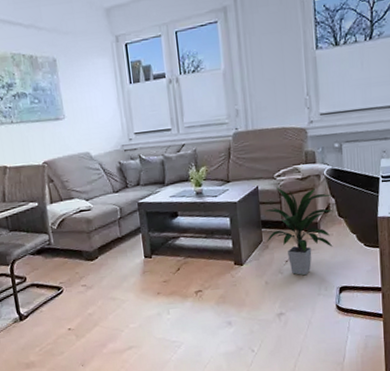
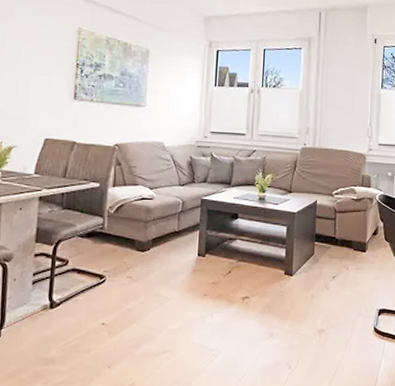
indoor plant: present [264,186,333,276] -> none [318,203,381,294]

